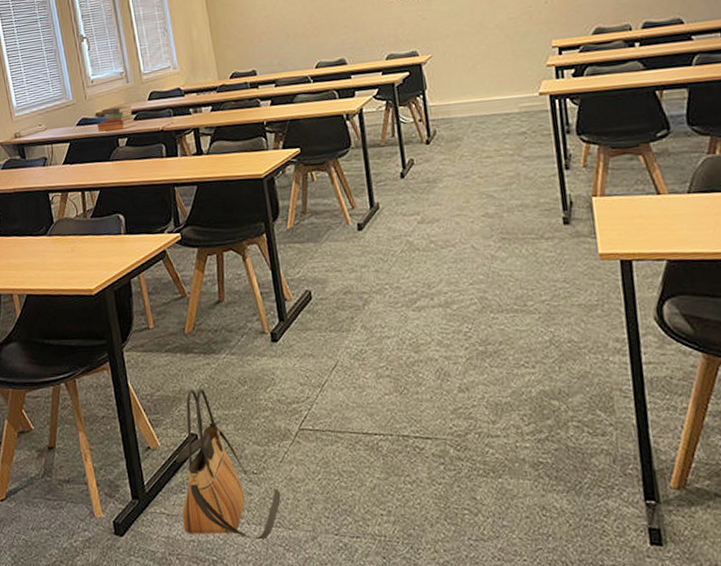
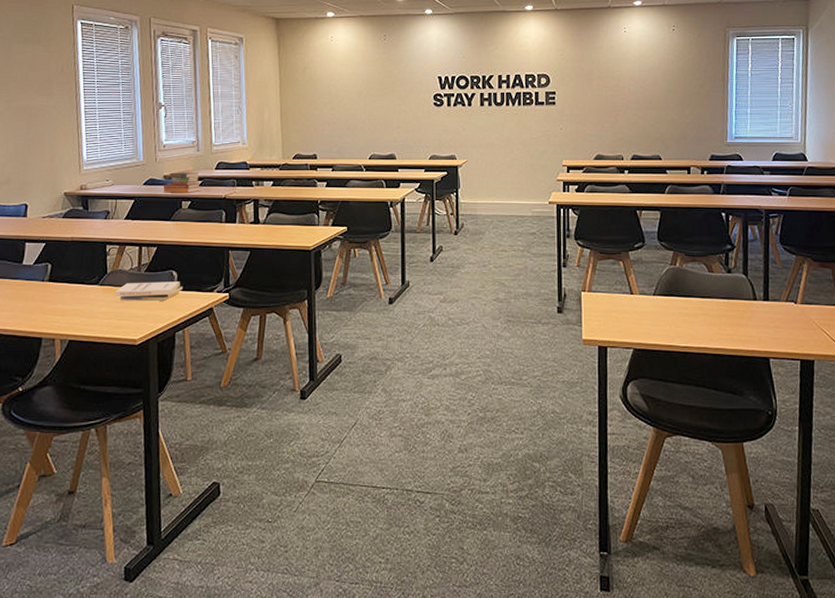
books: none [64,225,132,249] -> present [114,281,183,301]
tote bag: present [176,388,281,540] -> none [194,439,291,586]

